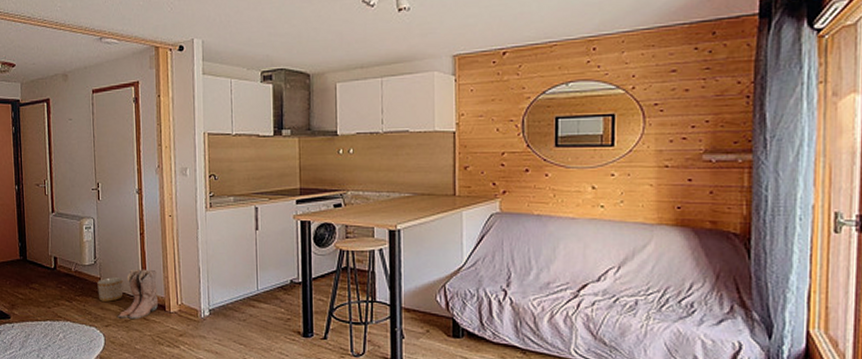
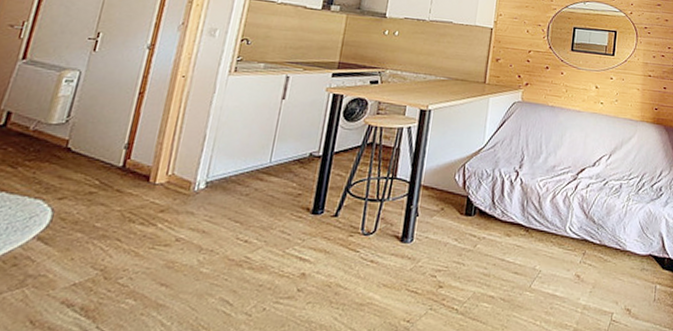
planter: present [97,277,123,302] -> none [59,140,101,169]
boots: present [117,269,159,319] -> none [79,132,149,191]

